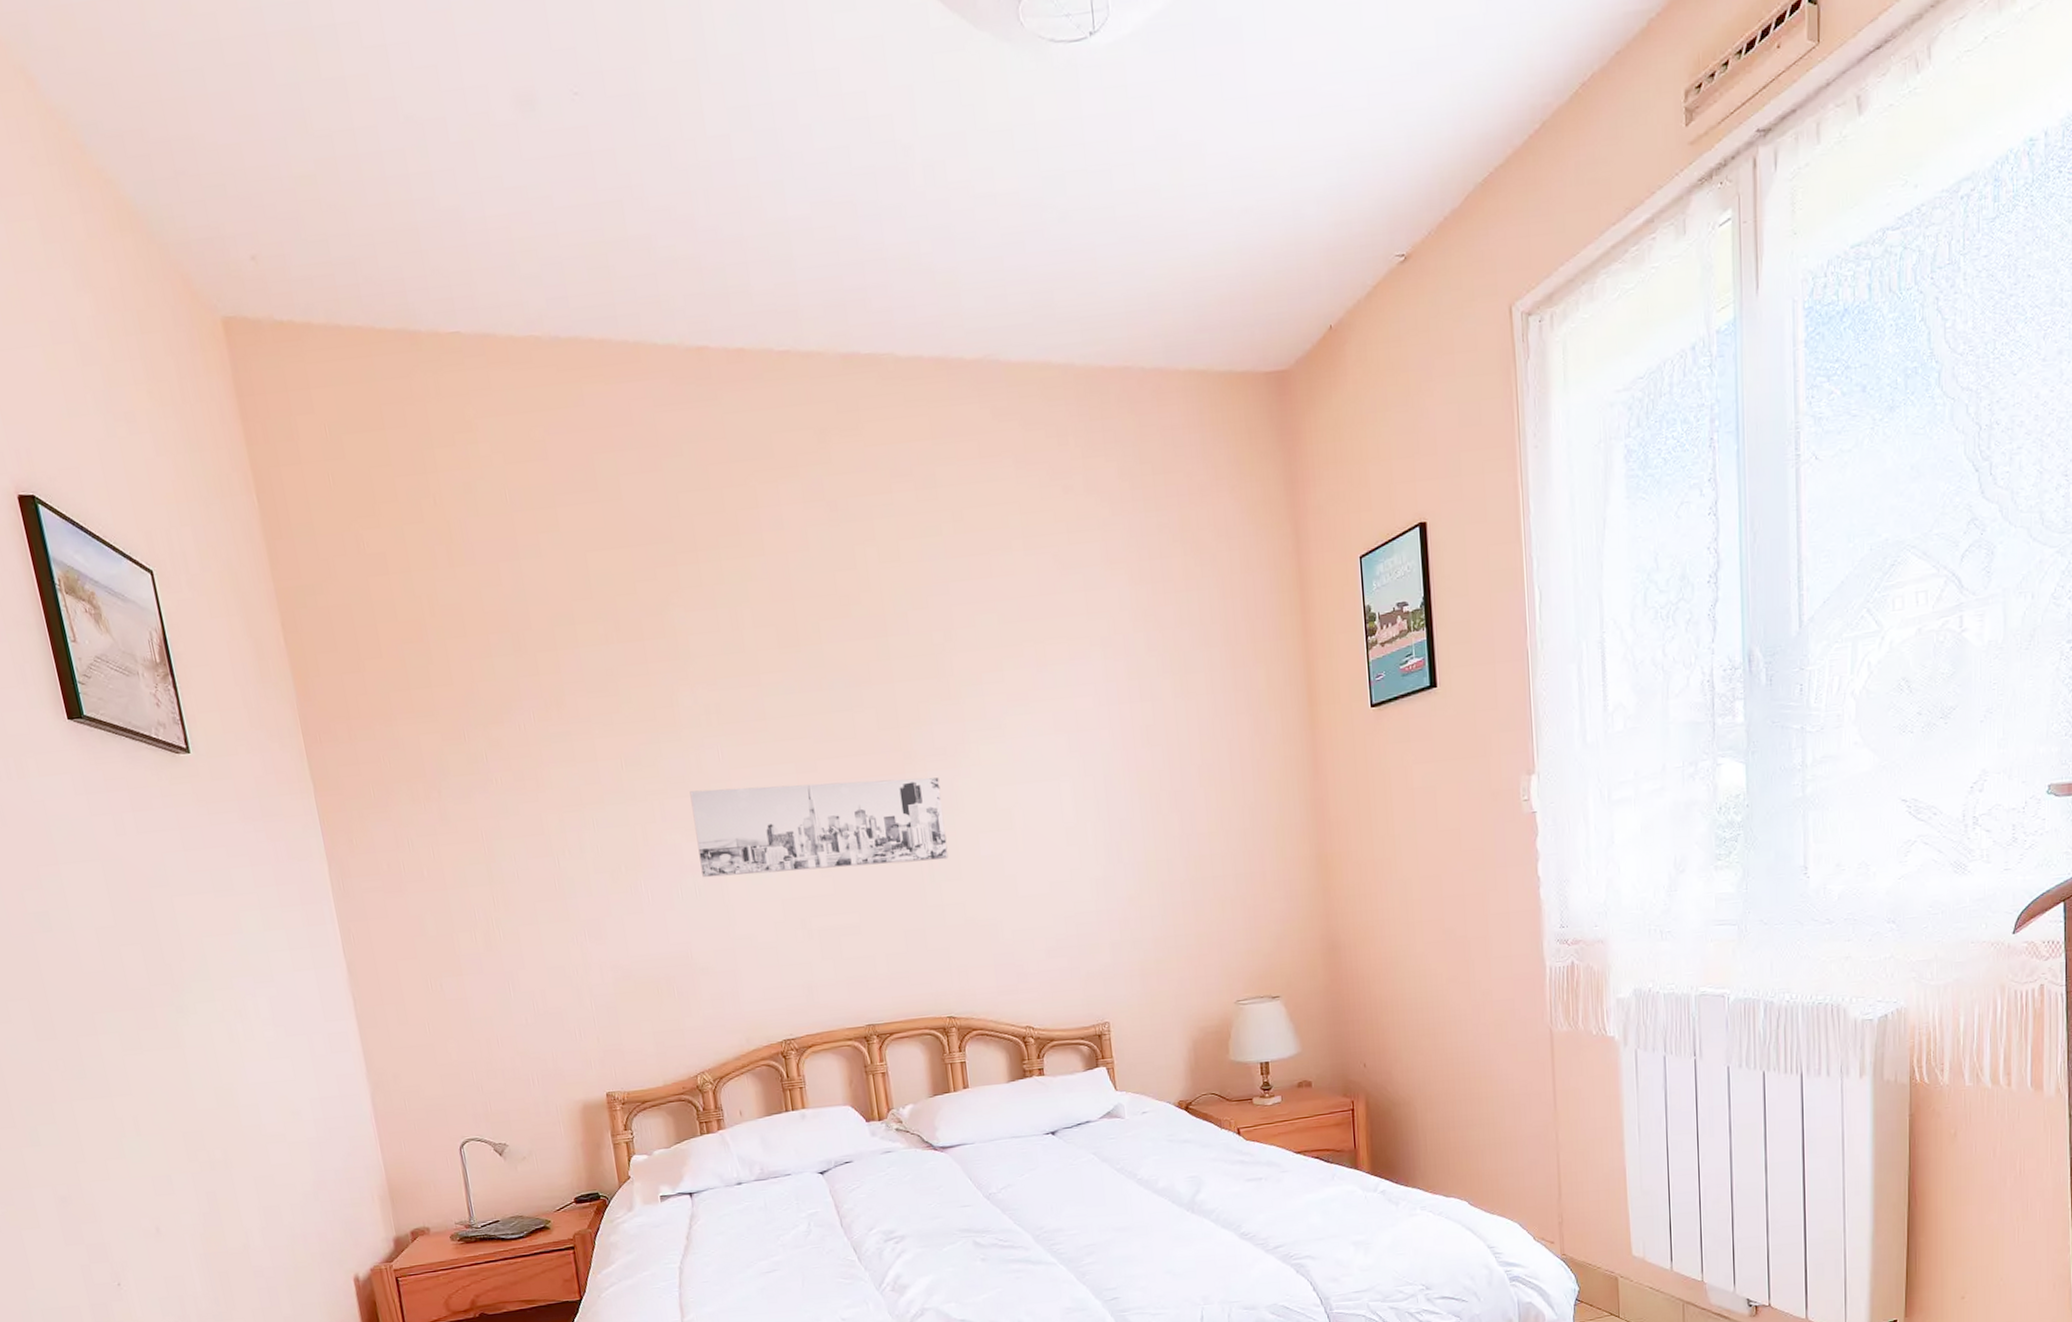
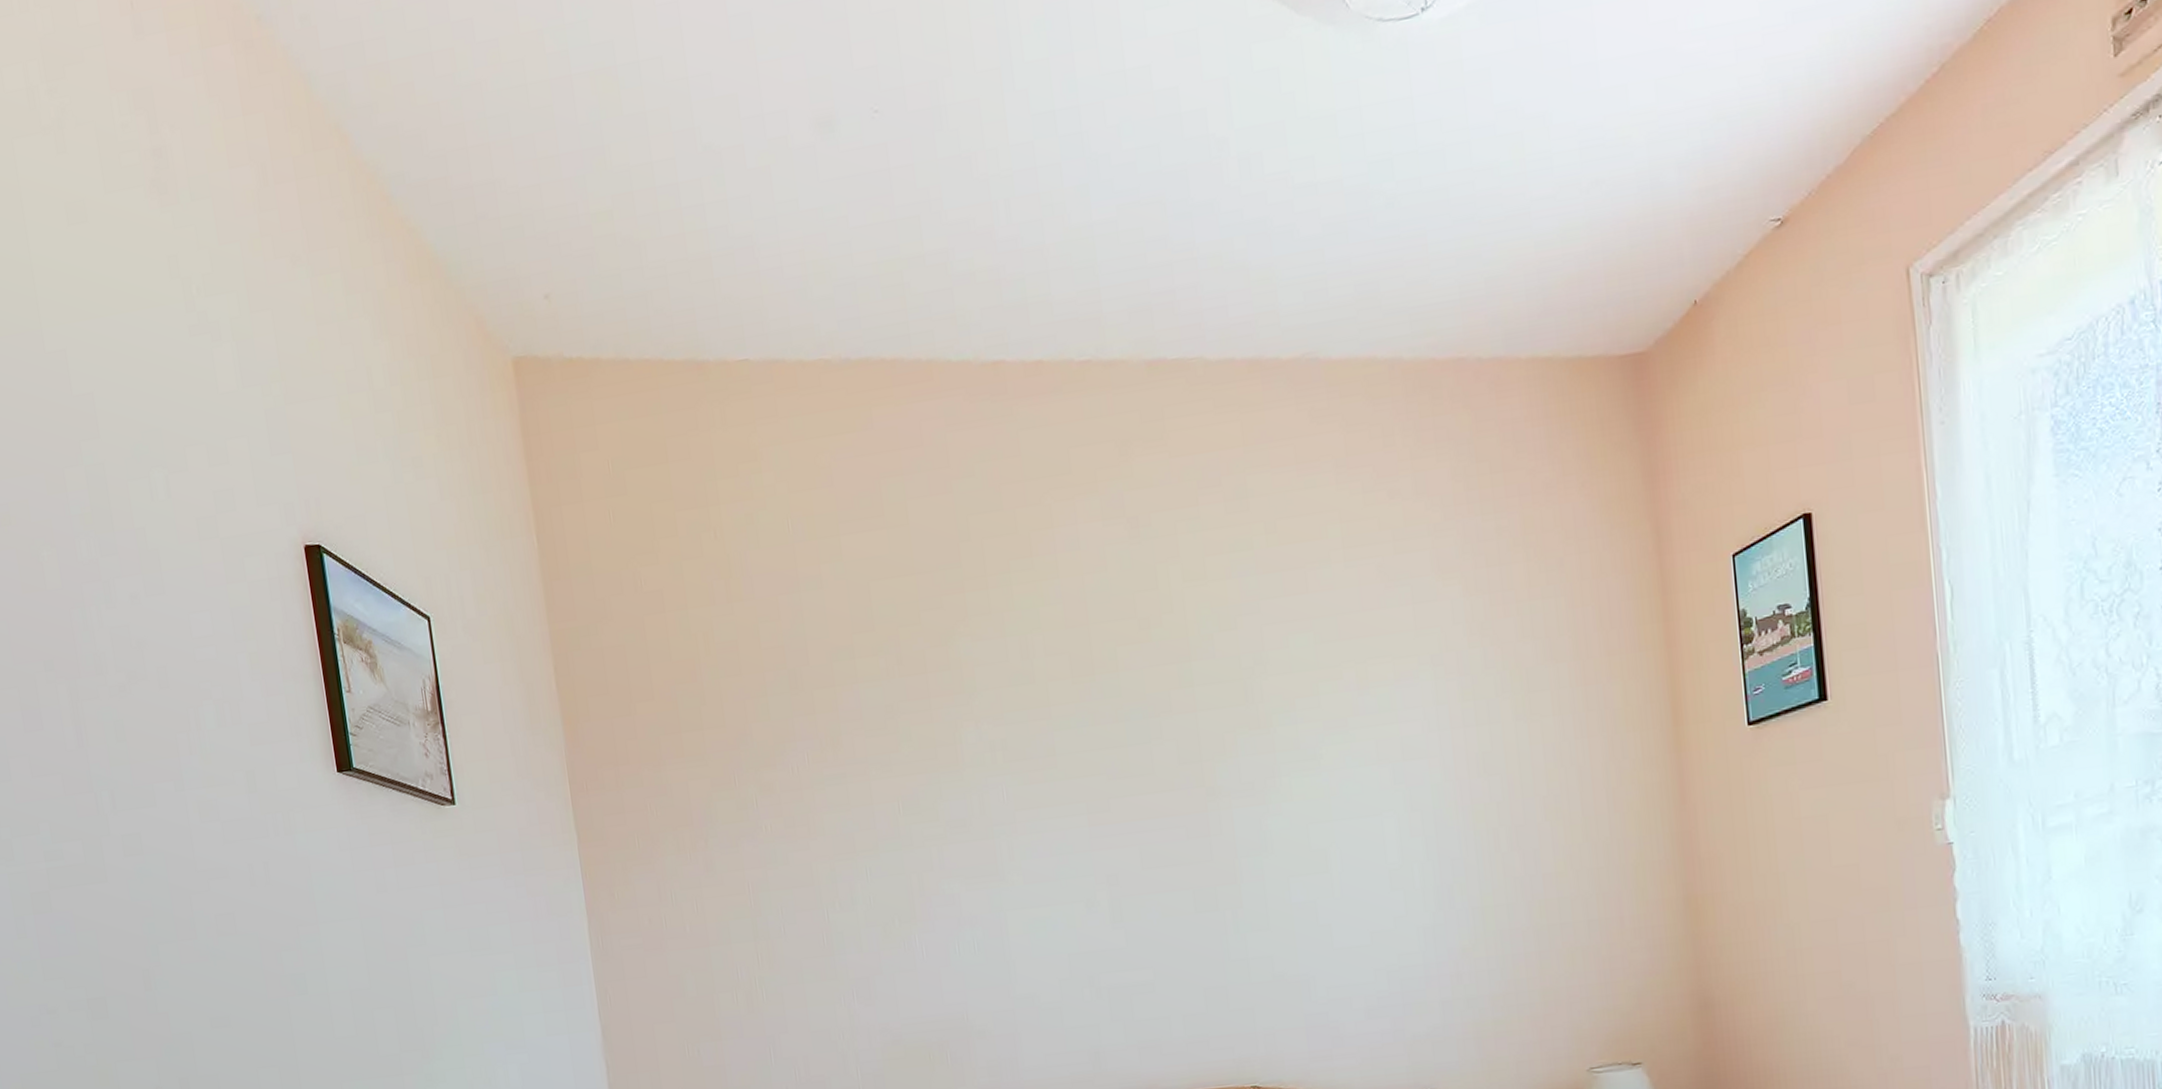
wall art: present [690,777,949,878] -> none [971,815,1255,931]

